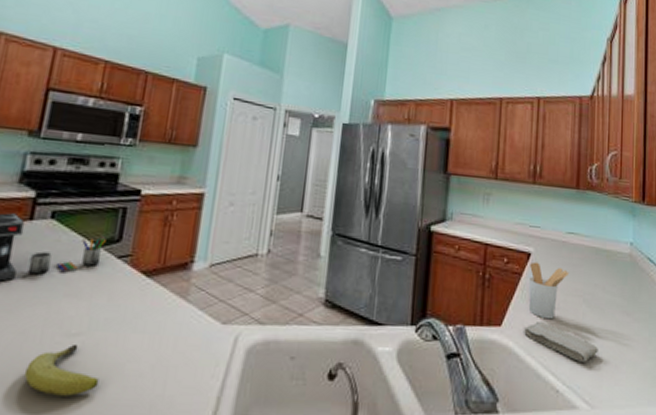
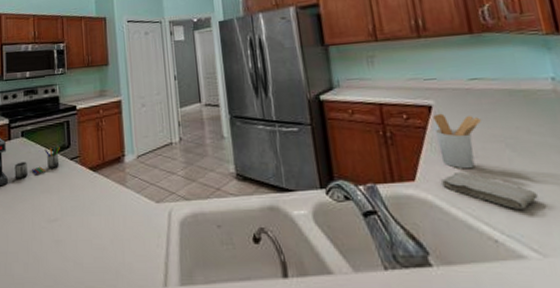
fruit: present [23,344,99,396] -> none [27,227,77,267]

